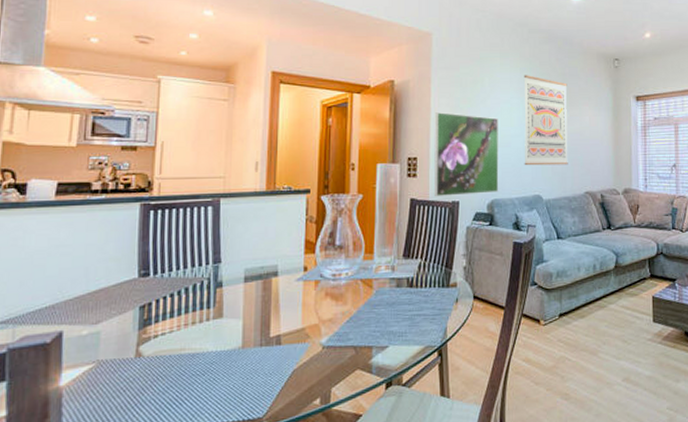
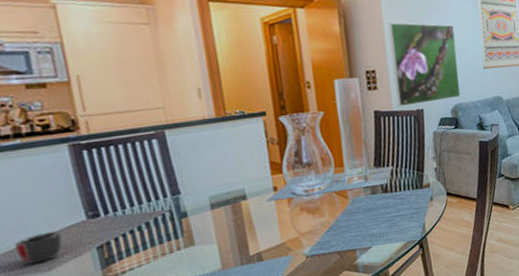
mug: none [74,285,114,315] -> present [14,231,63,264]

